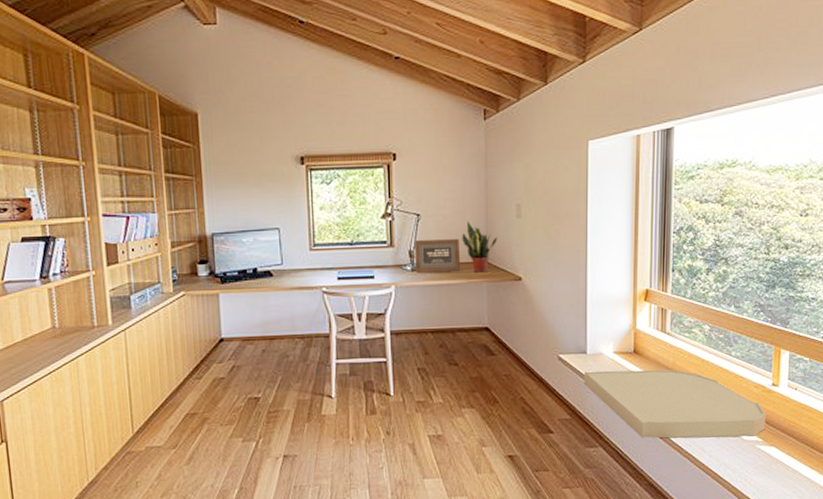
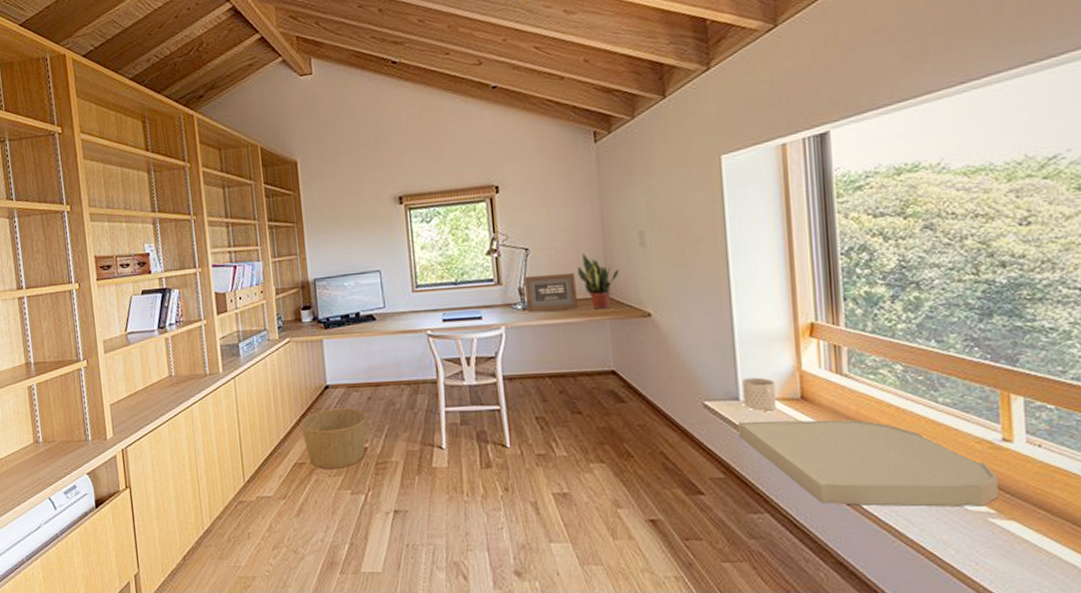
basket: none [193,360,261,419] -> present [300,408,367,470]
mug: none [590,334,615,363] -> present [742,377,777,411]

